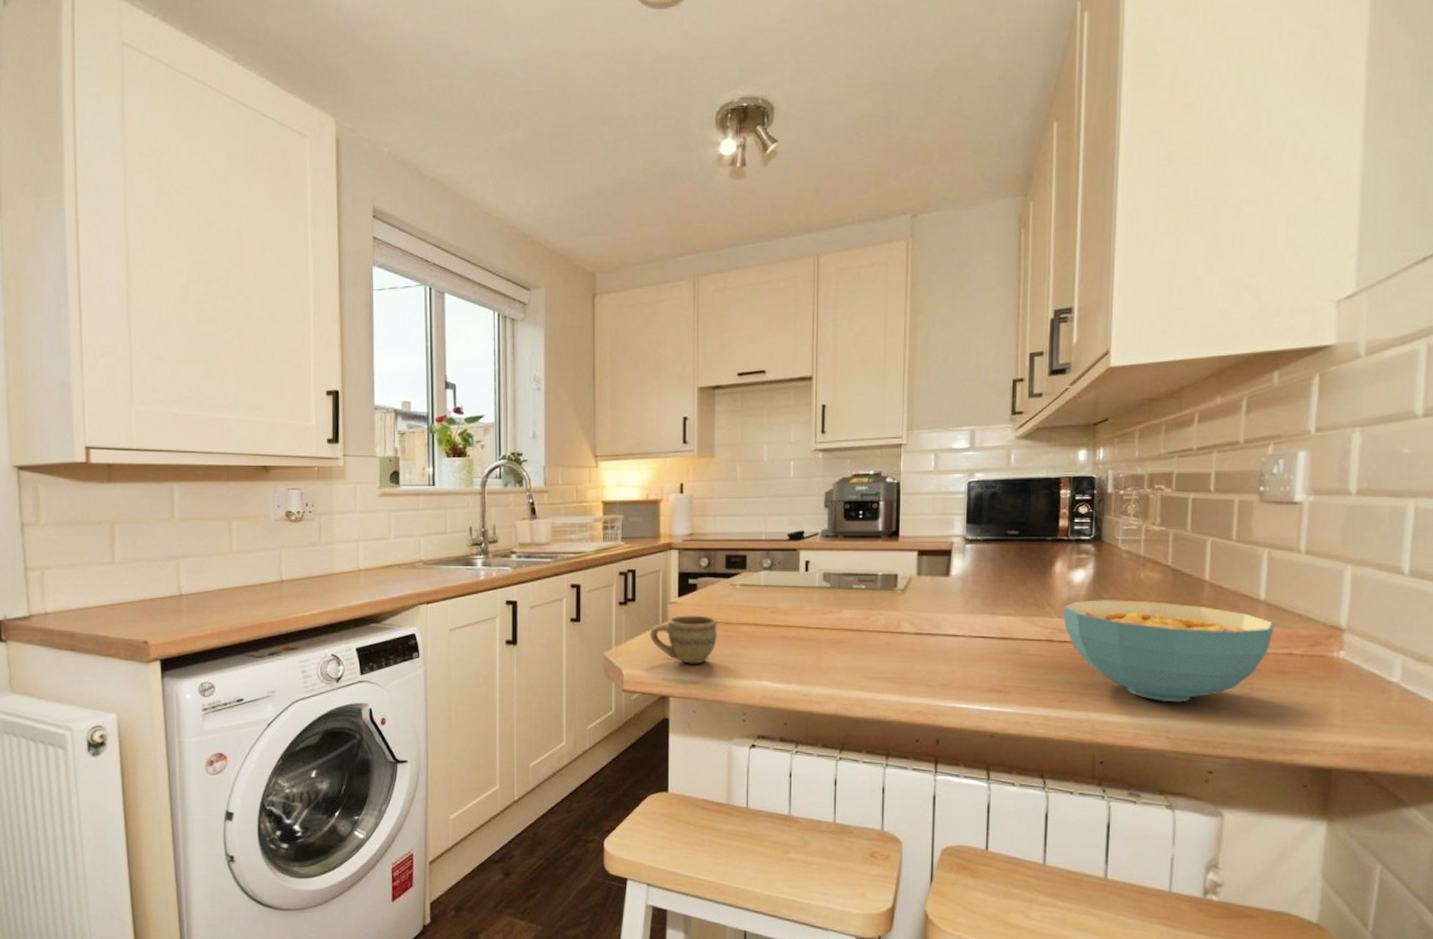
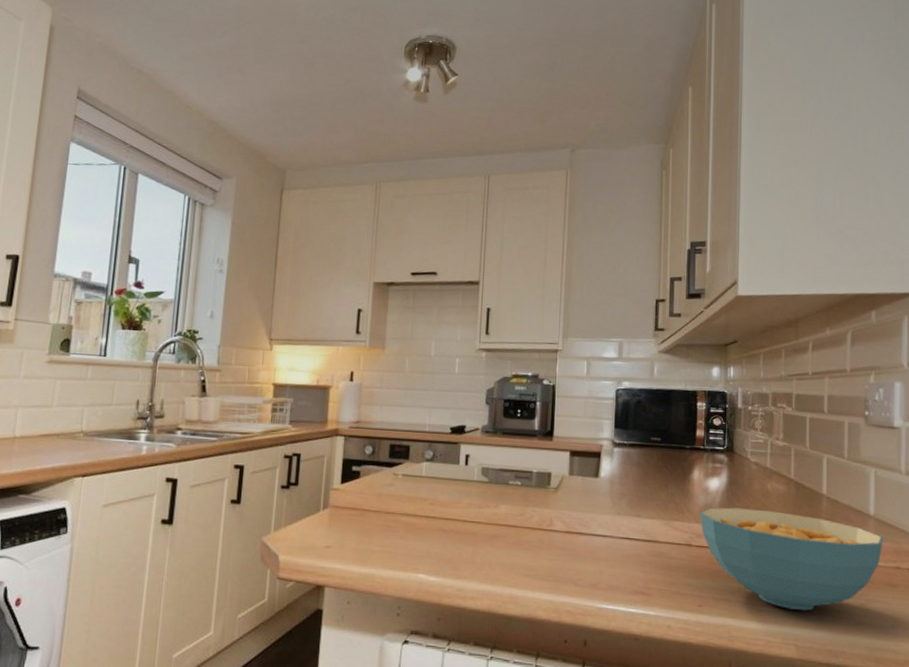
cup: present [650,615,718,664] -> none [310,502,379,553]

